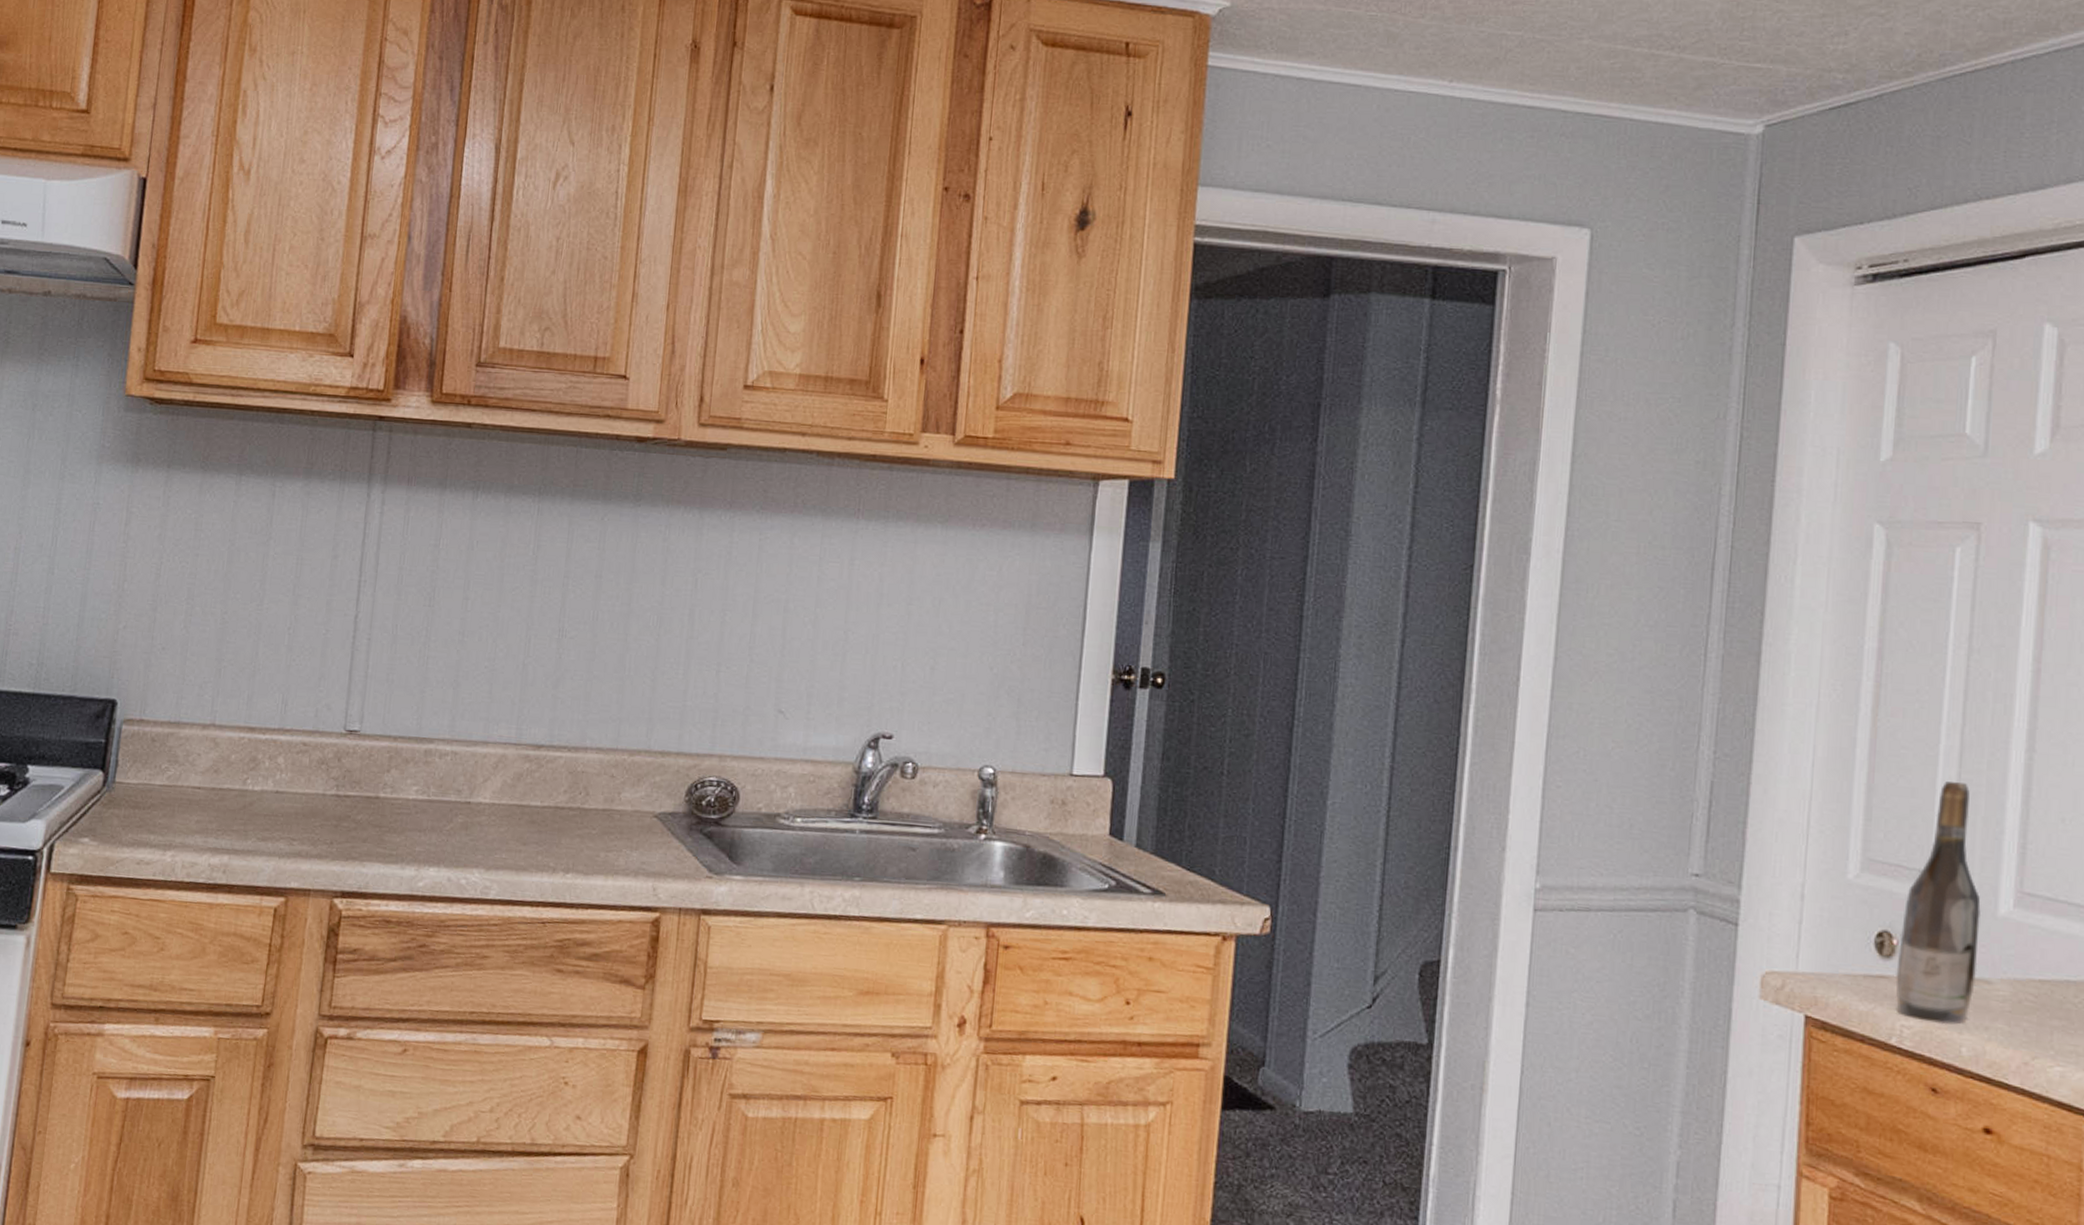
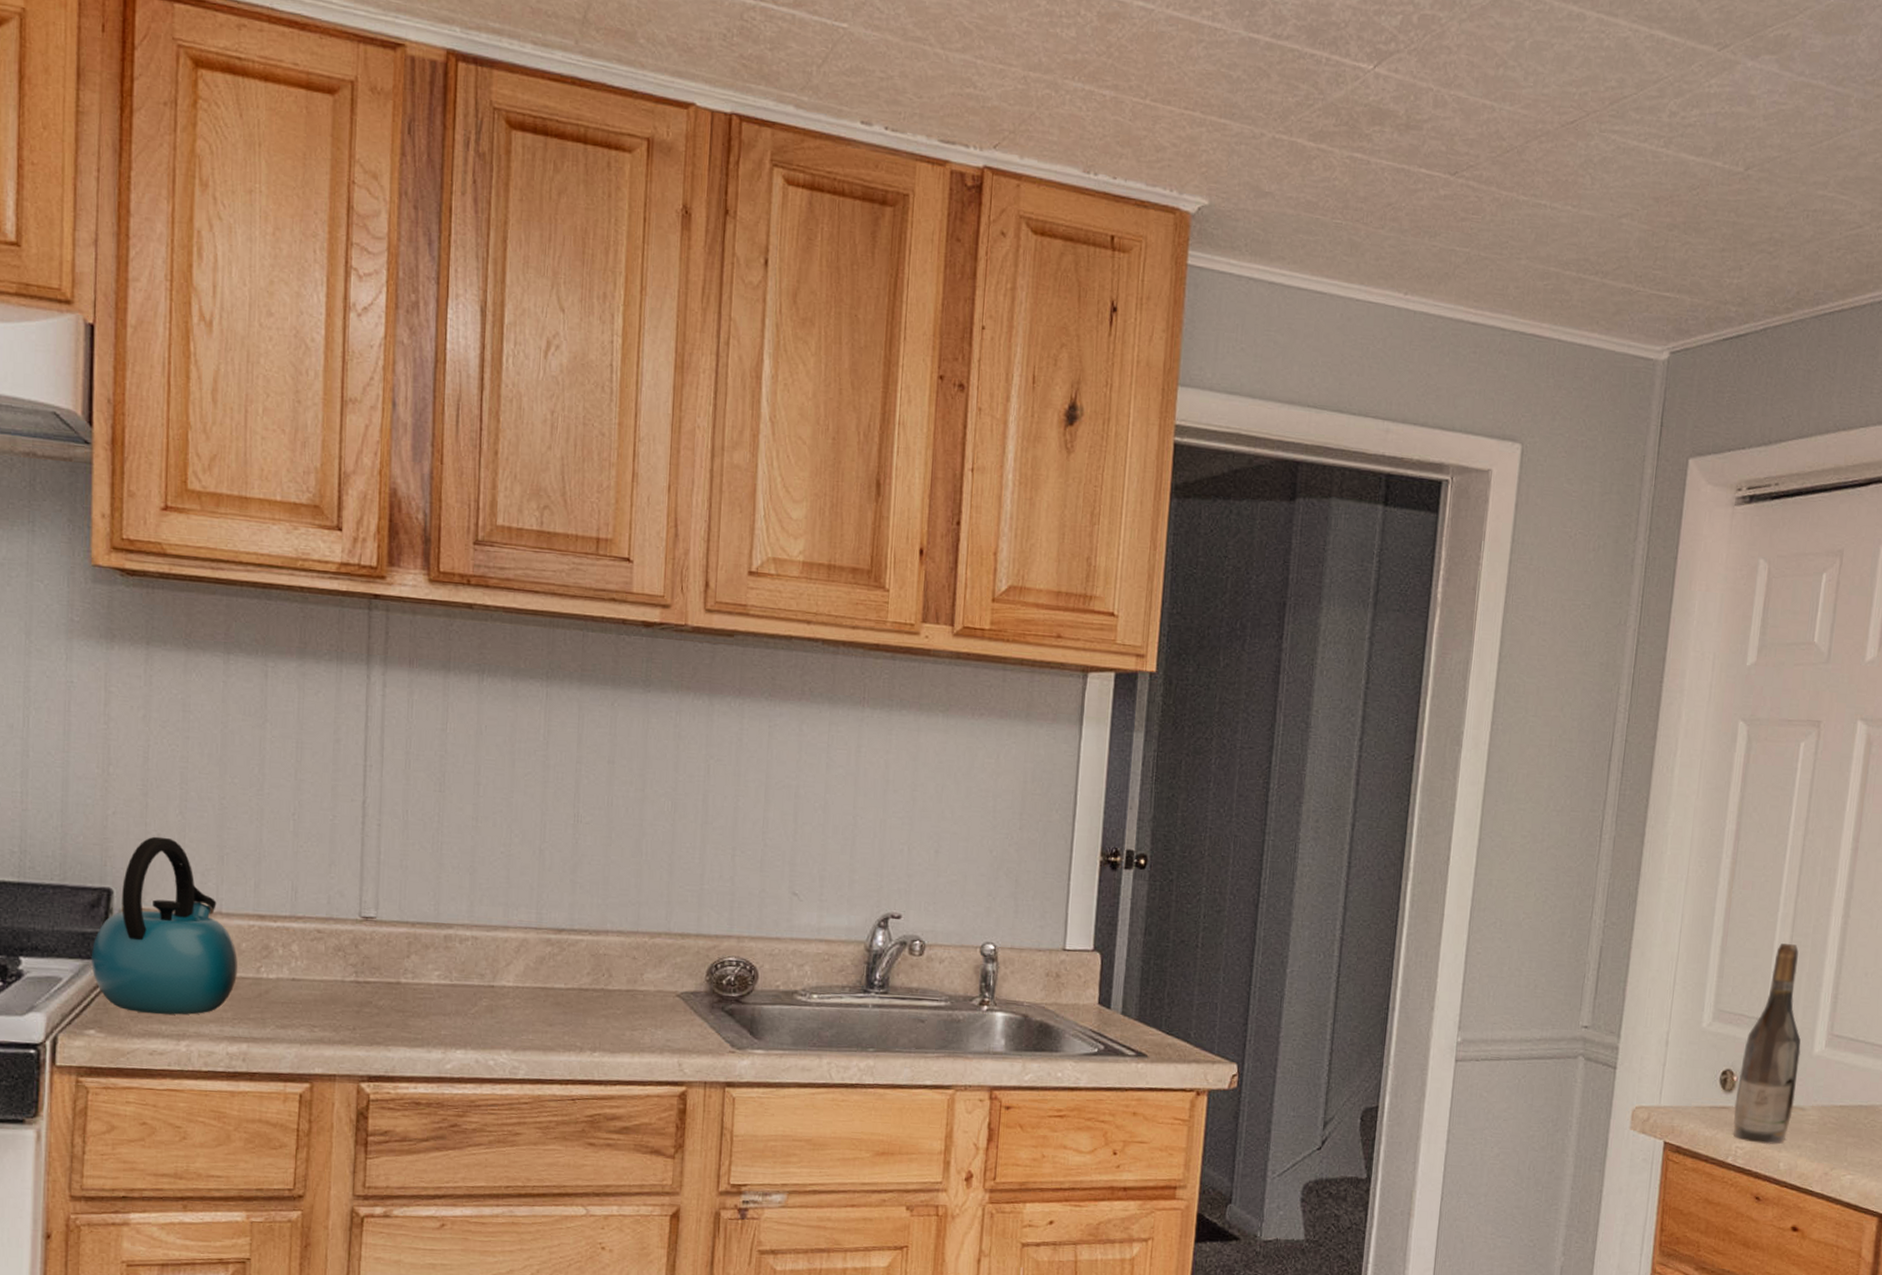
kettle: none [91,649,227,825] -> present [91,836,238,1015]

